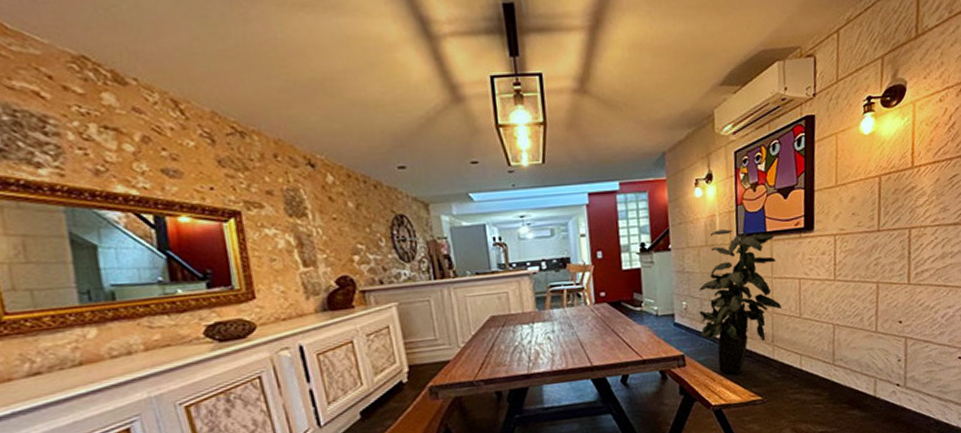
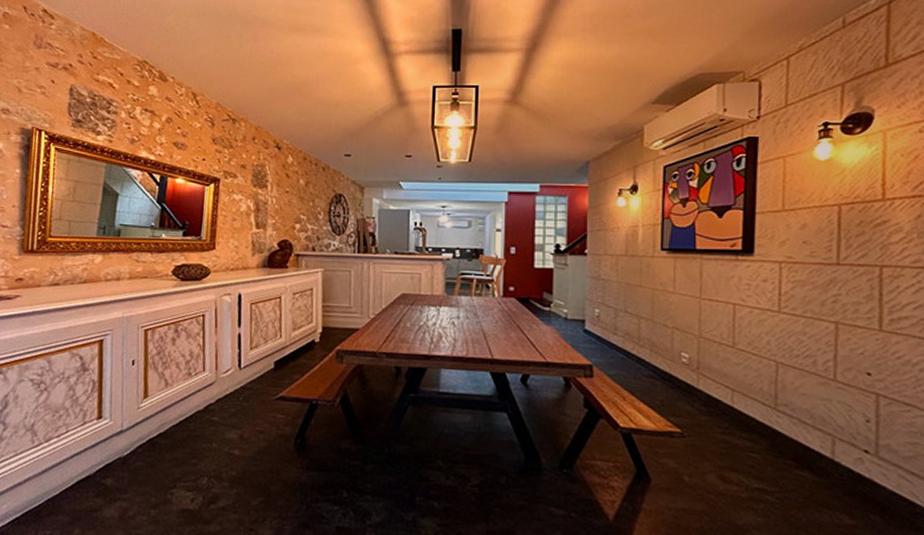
indoor plant: present [699,229,781,375] -> none [613,241,710,399]

